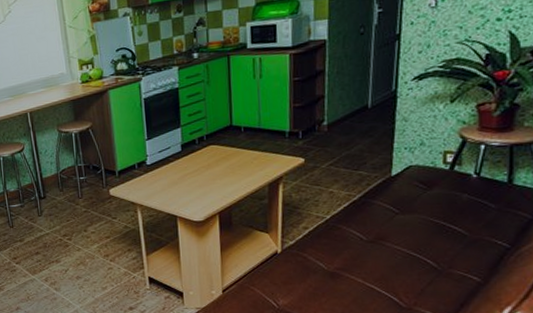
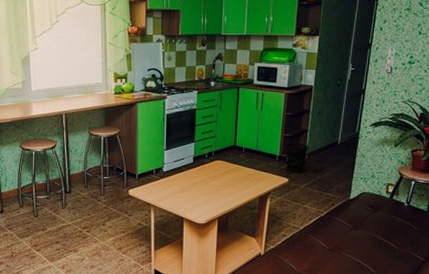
wastebasket: none [296,112,329,151] -> present [285,142,309,173]

